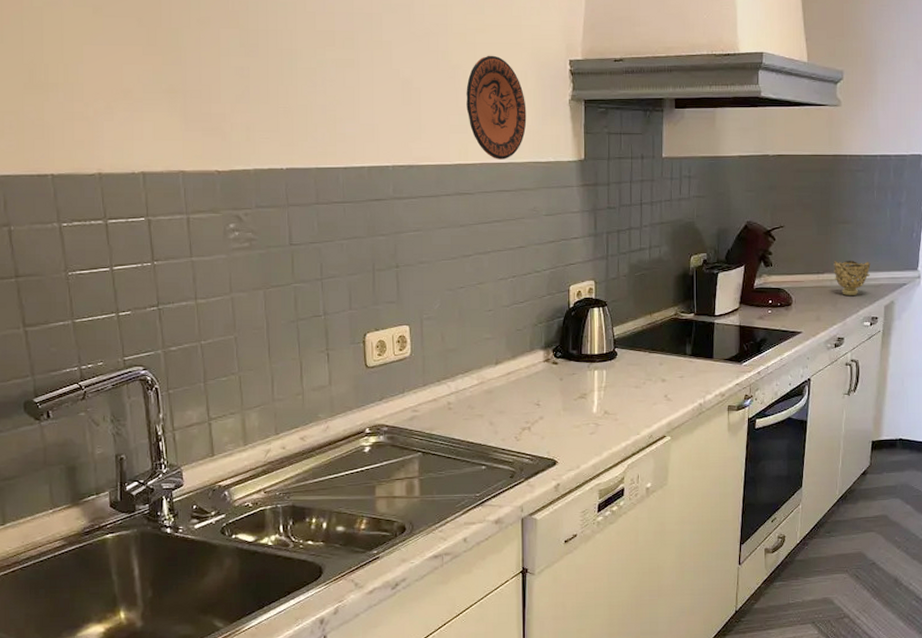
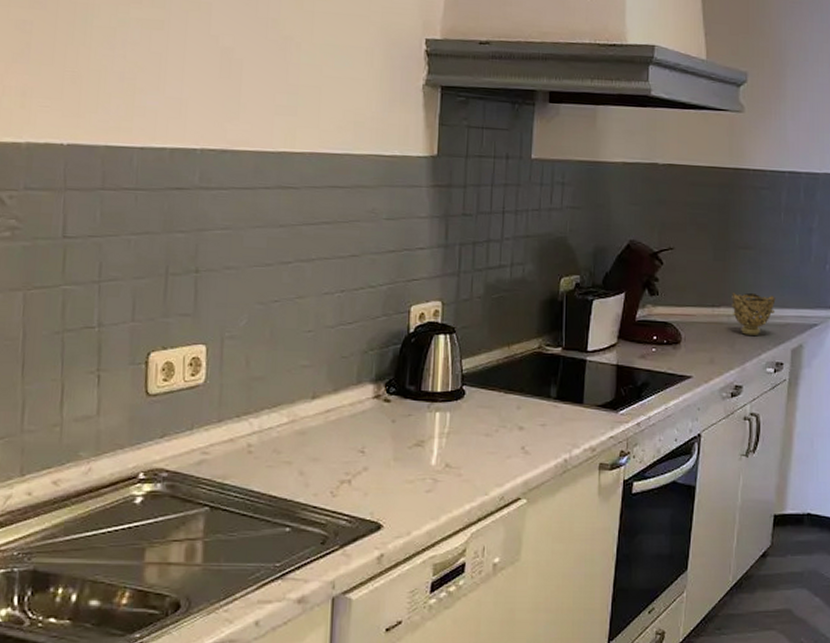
decorative plate: present [466,55,527,159] -> none [297,26,371,150]

